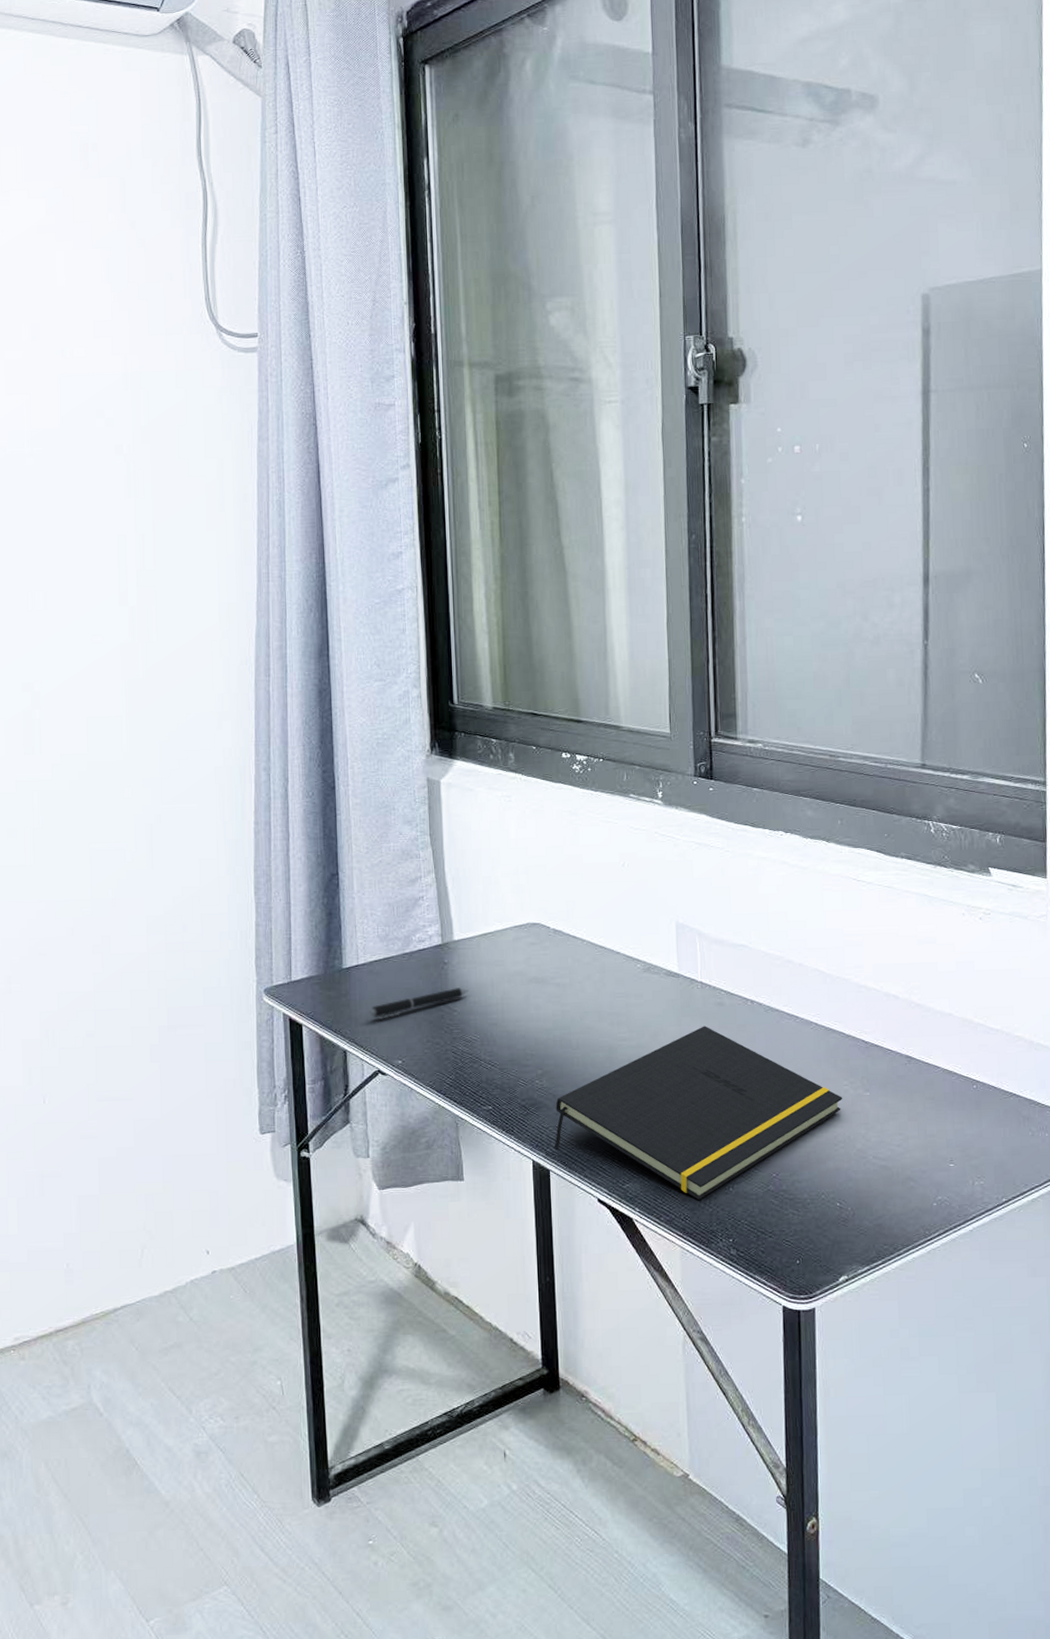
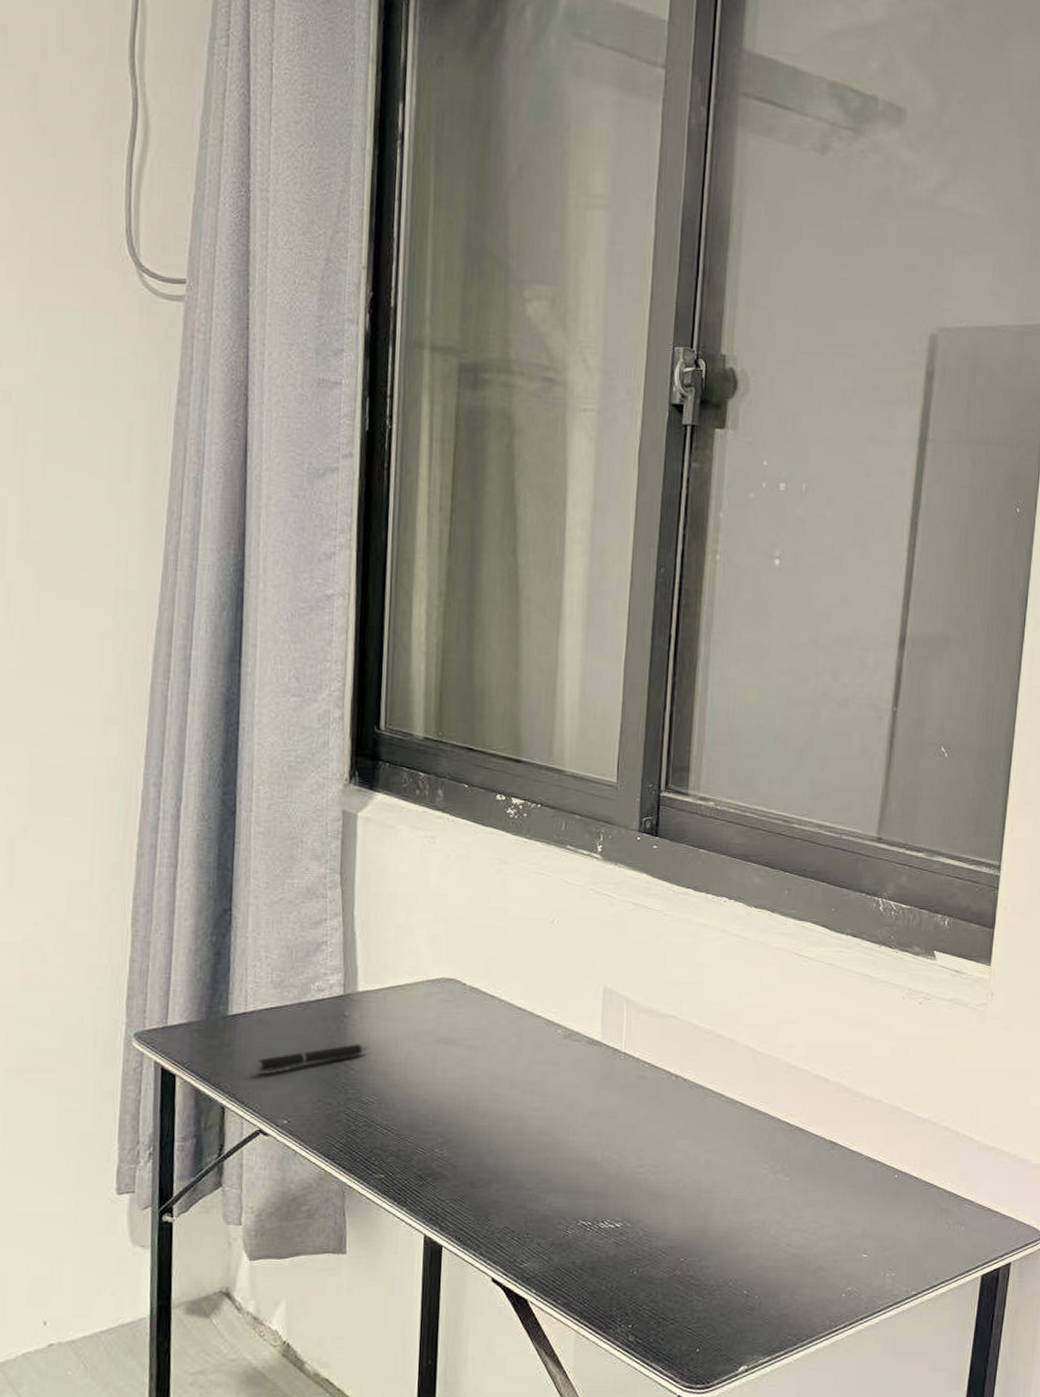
notepad: present [554,1026,843,1200] -> none [449,1099,761,1283]

